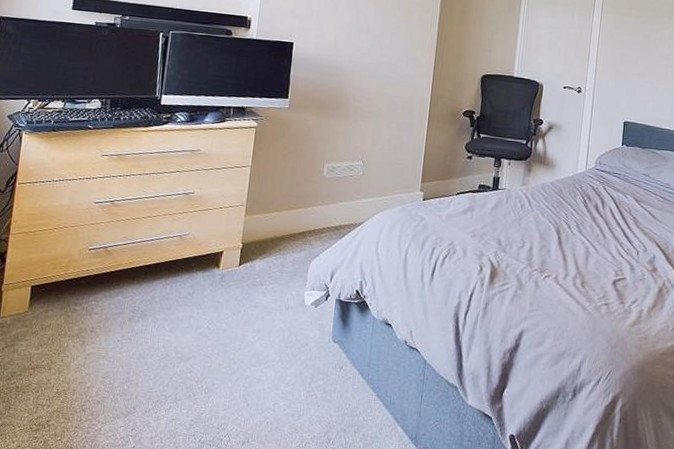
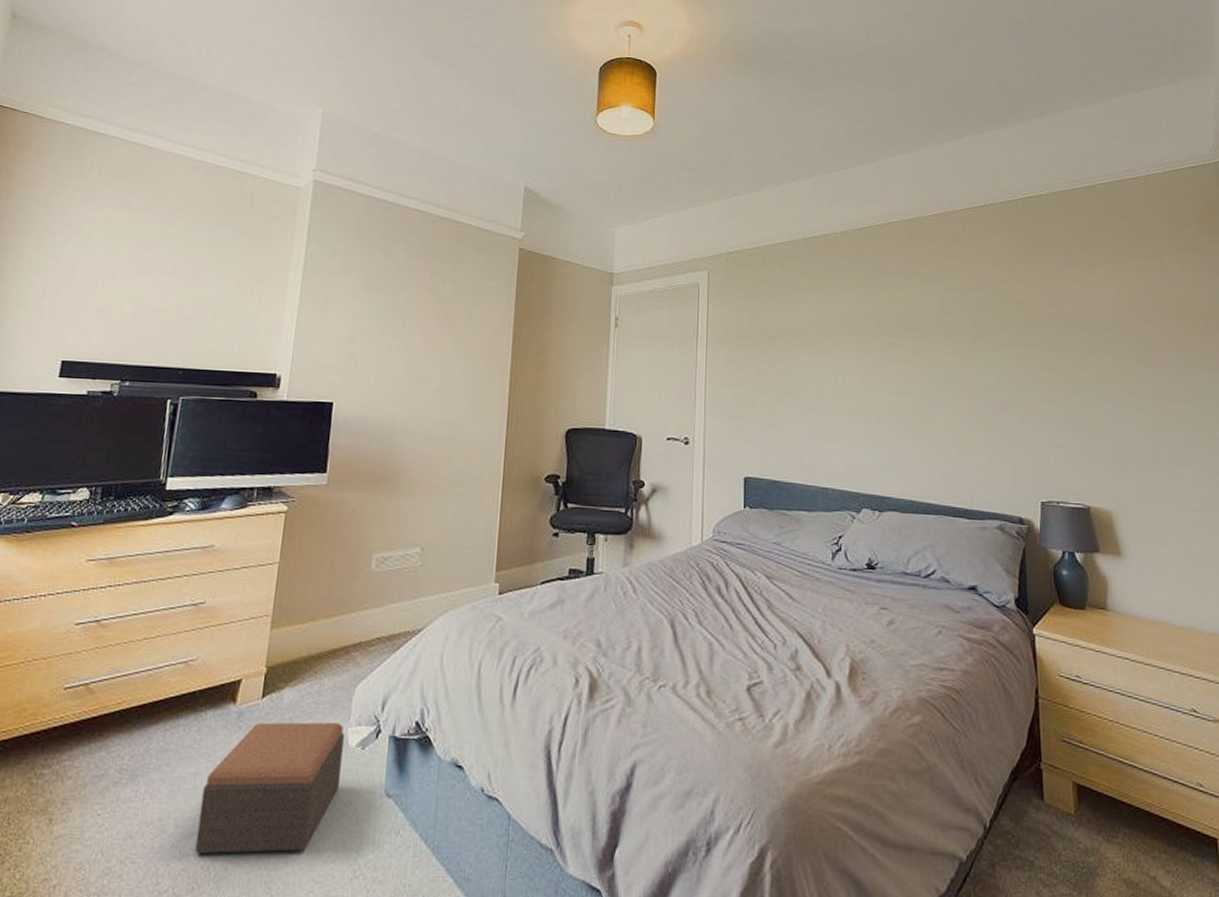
footstool: none [190,283,302,376] -> present [195,722,344,855]

